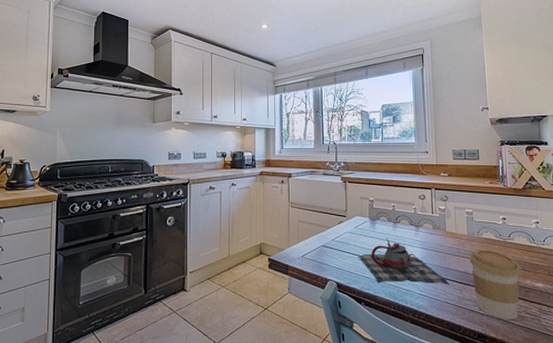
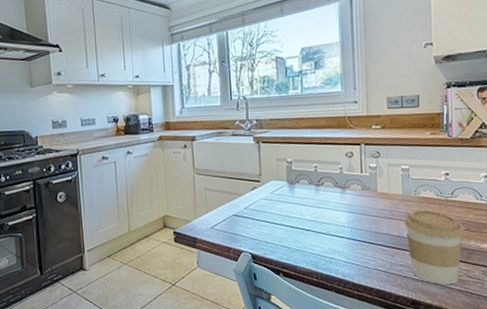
teapot: present [358,238,450,286] -> none [275,203,381,252]

